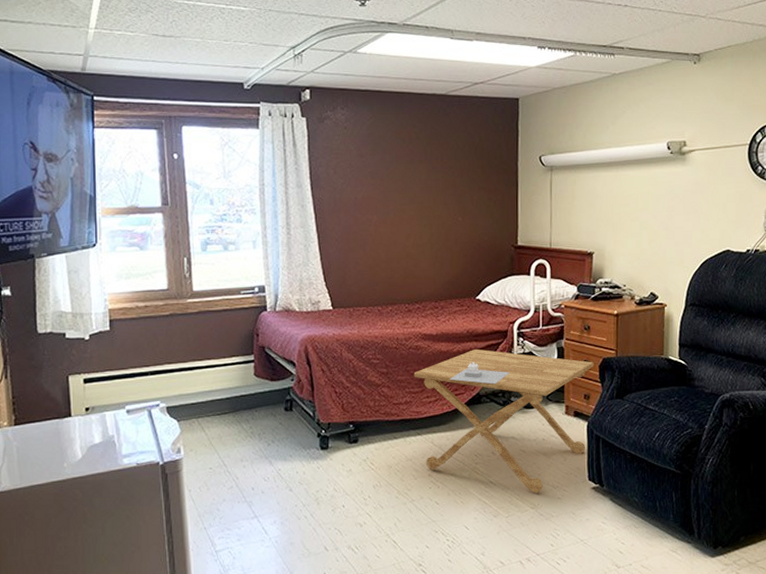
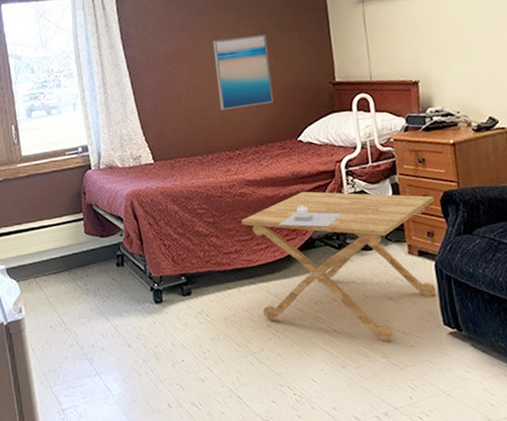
wall art: none [403,191,457,263] -> present [212,34,274,111]

